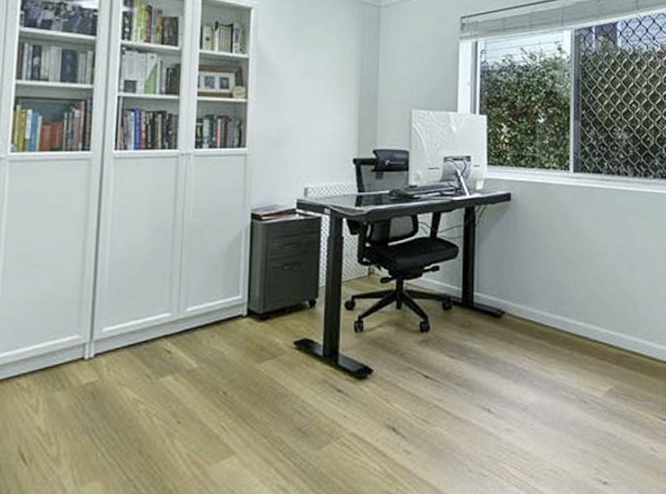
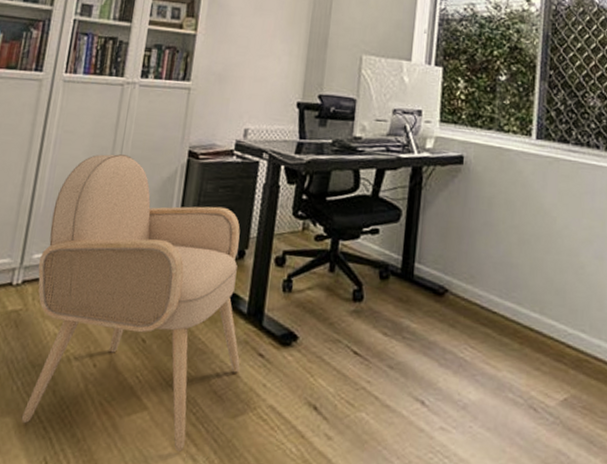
armchair: none [109,224,321,486] -> present [21,154,241,452]

